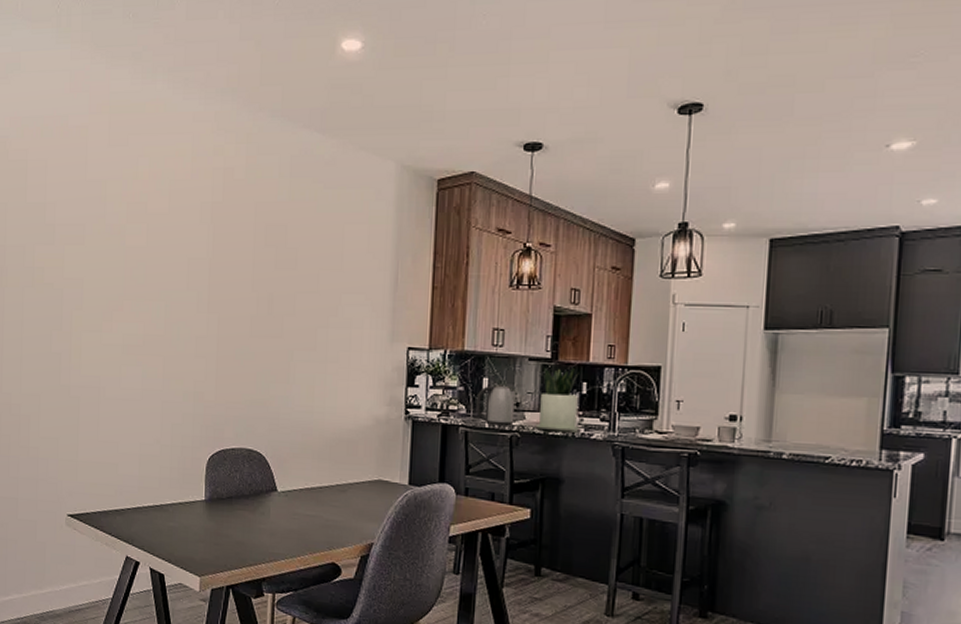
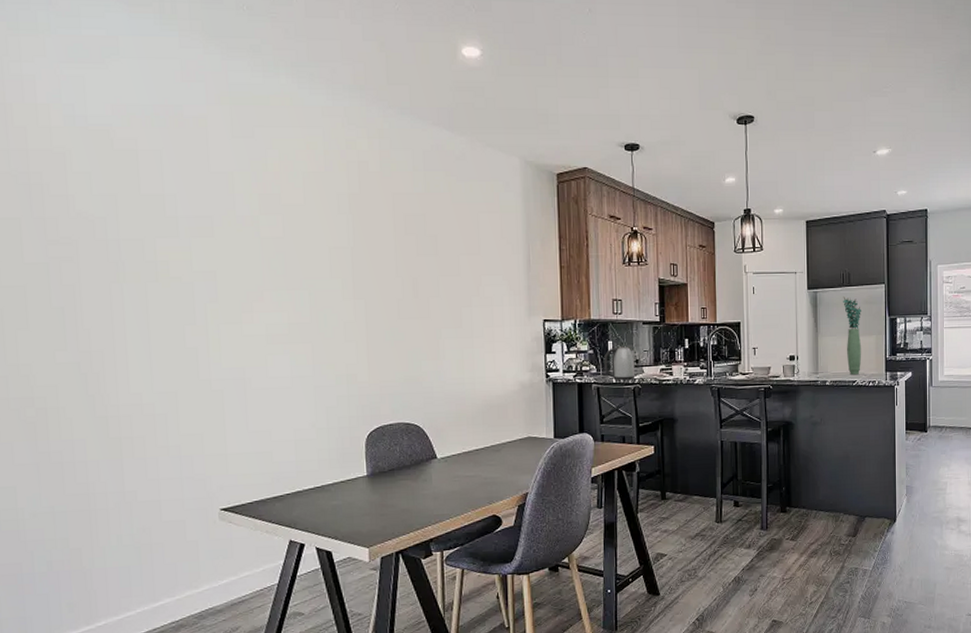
planter: present [534,367,580,433] -> none [651,328,686,381]
vase: none [818,342,847,450] -> present [843,296,862,375]

